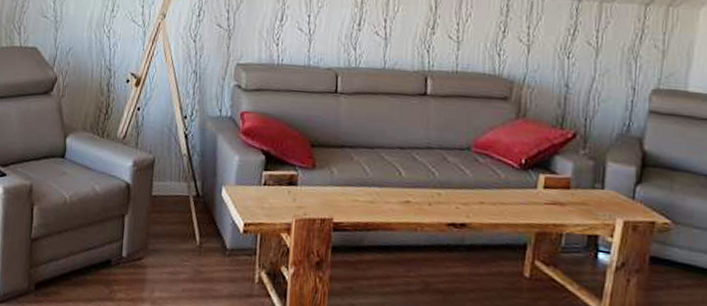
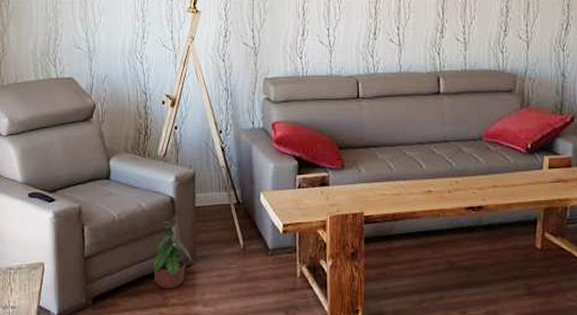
potted plant: none [101,203,145,282] -> present [152,216,193,289]

